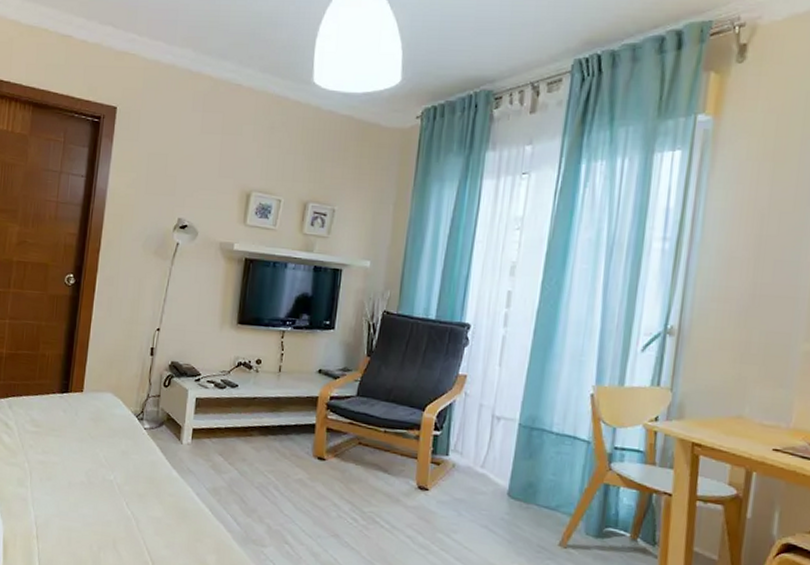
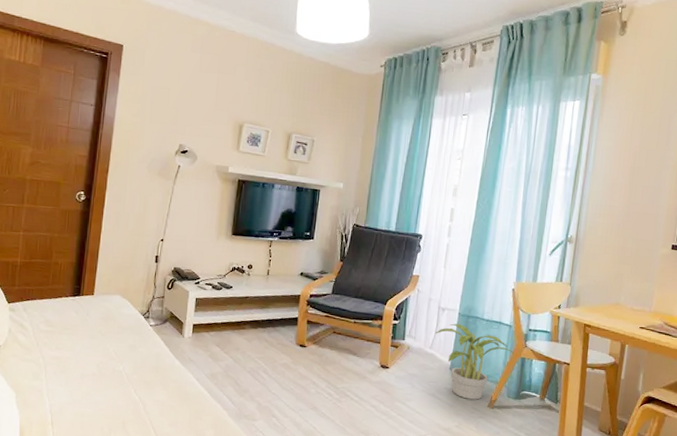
potted plant: none [489,436,595,536] -> present [436,323,515,400]

